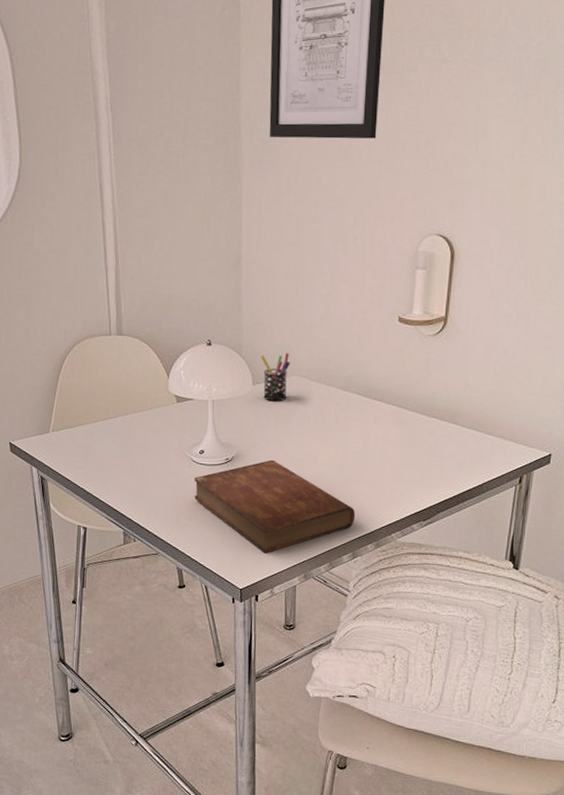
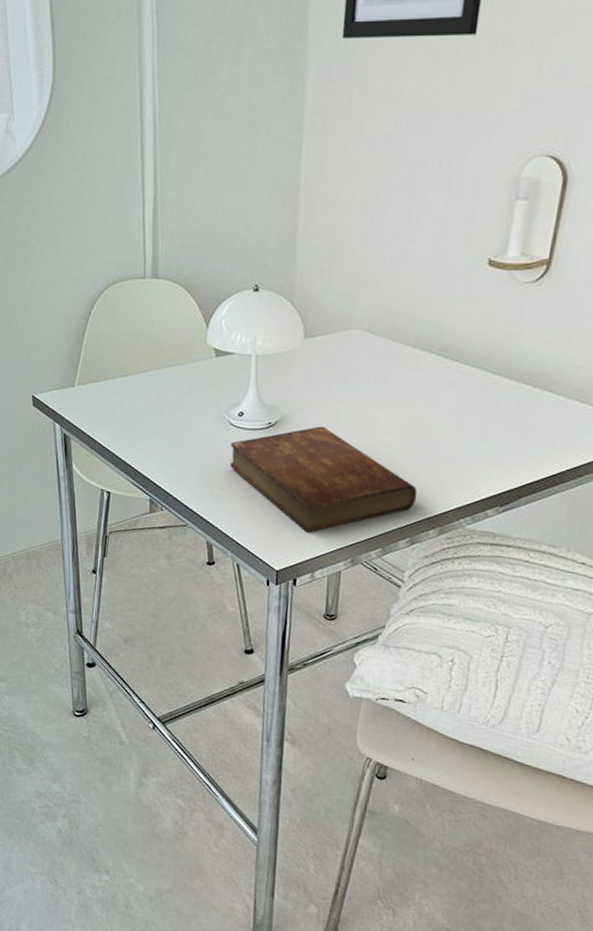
pen holder: present [260,353,290,402] -> none [315,302,350,359]

